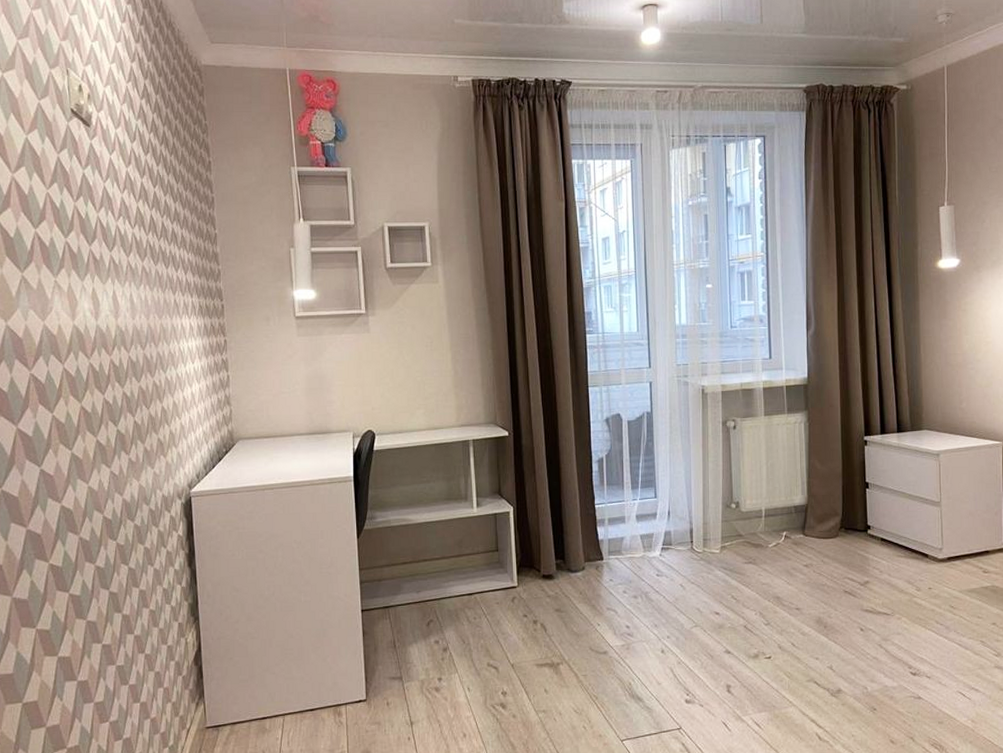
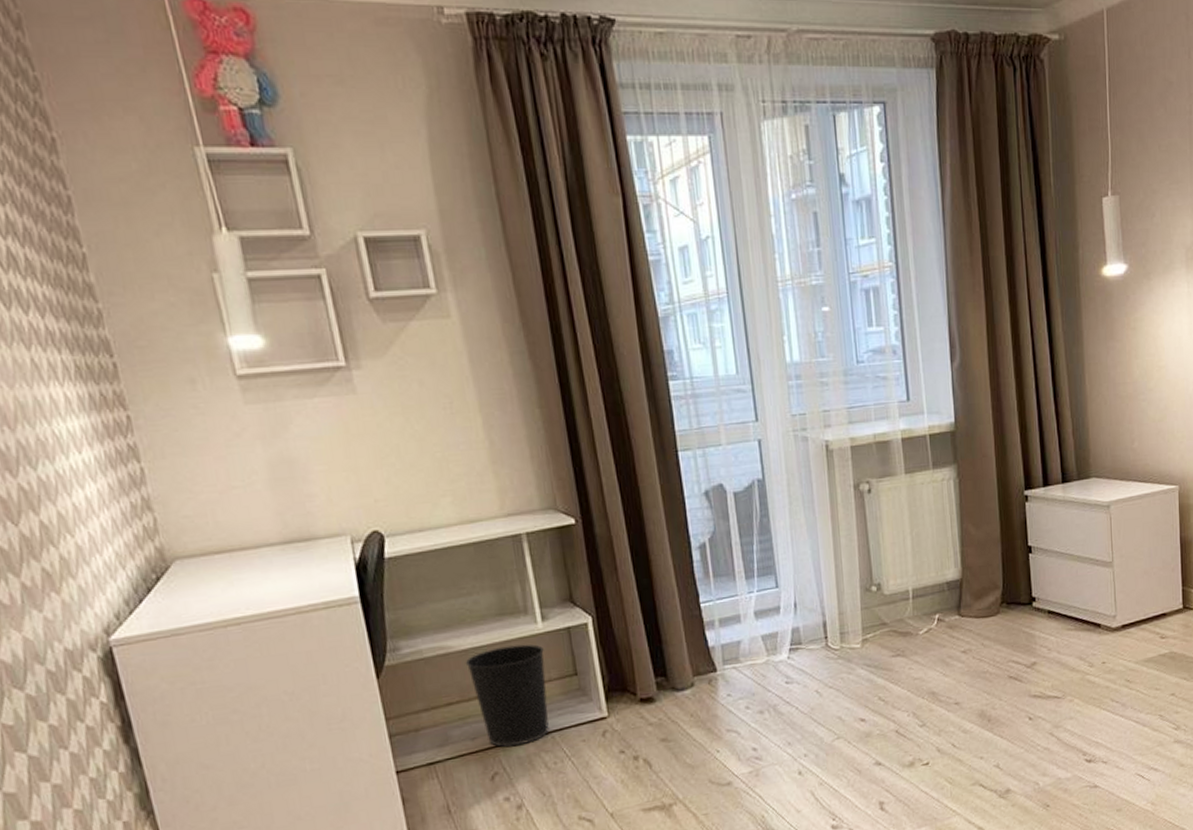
wastebasket: none [419,523,476,600] -> present [465,644,549,747]

